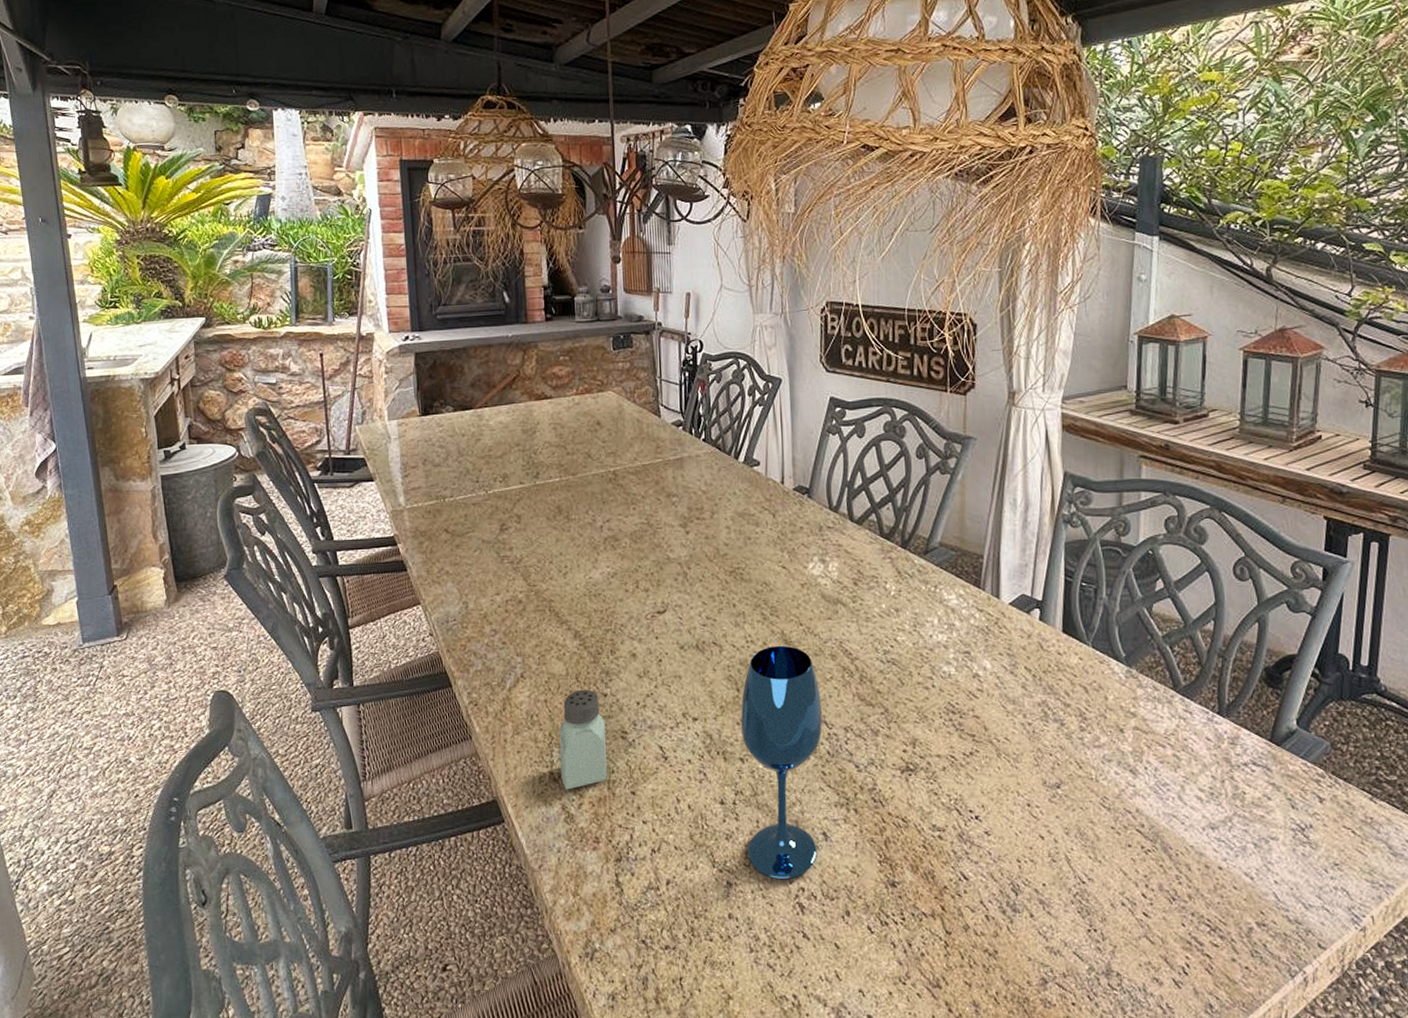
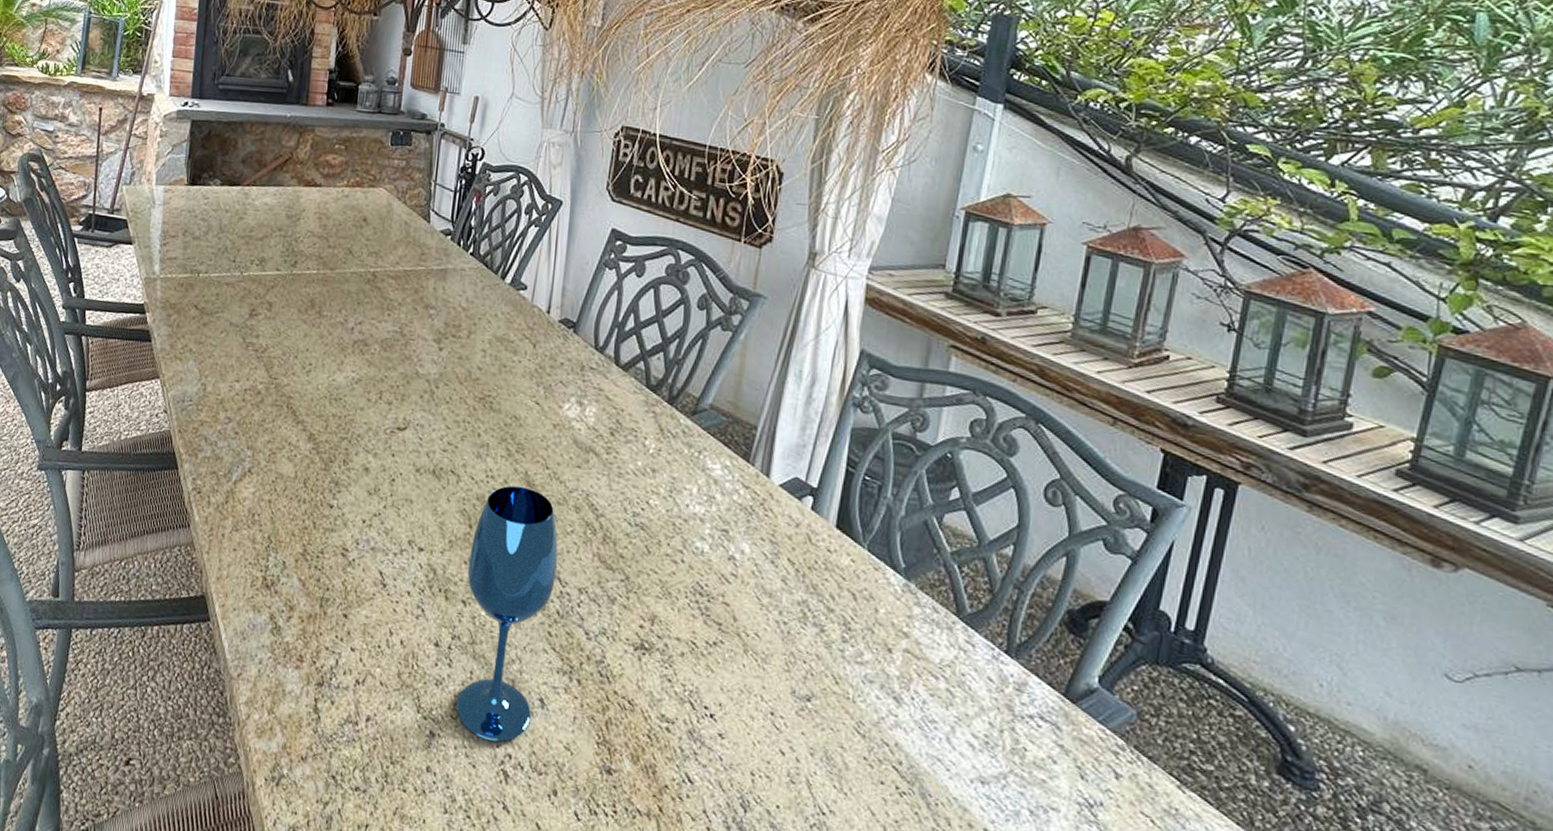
saltshaker: present [558,689,607,790] -> none [273,495,328,600]

